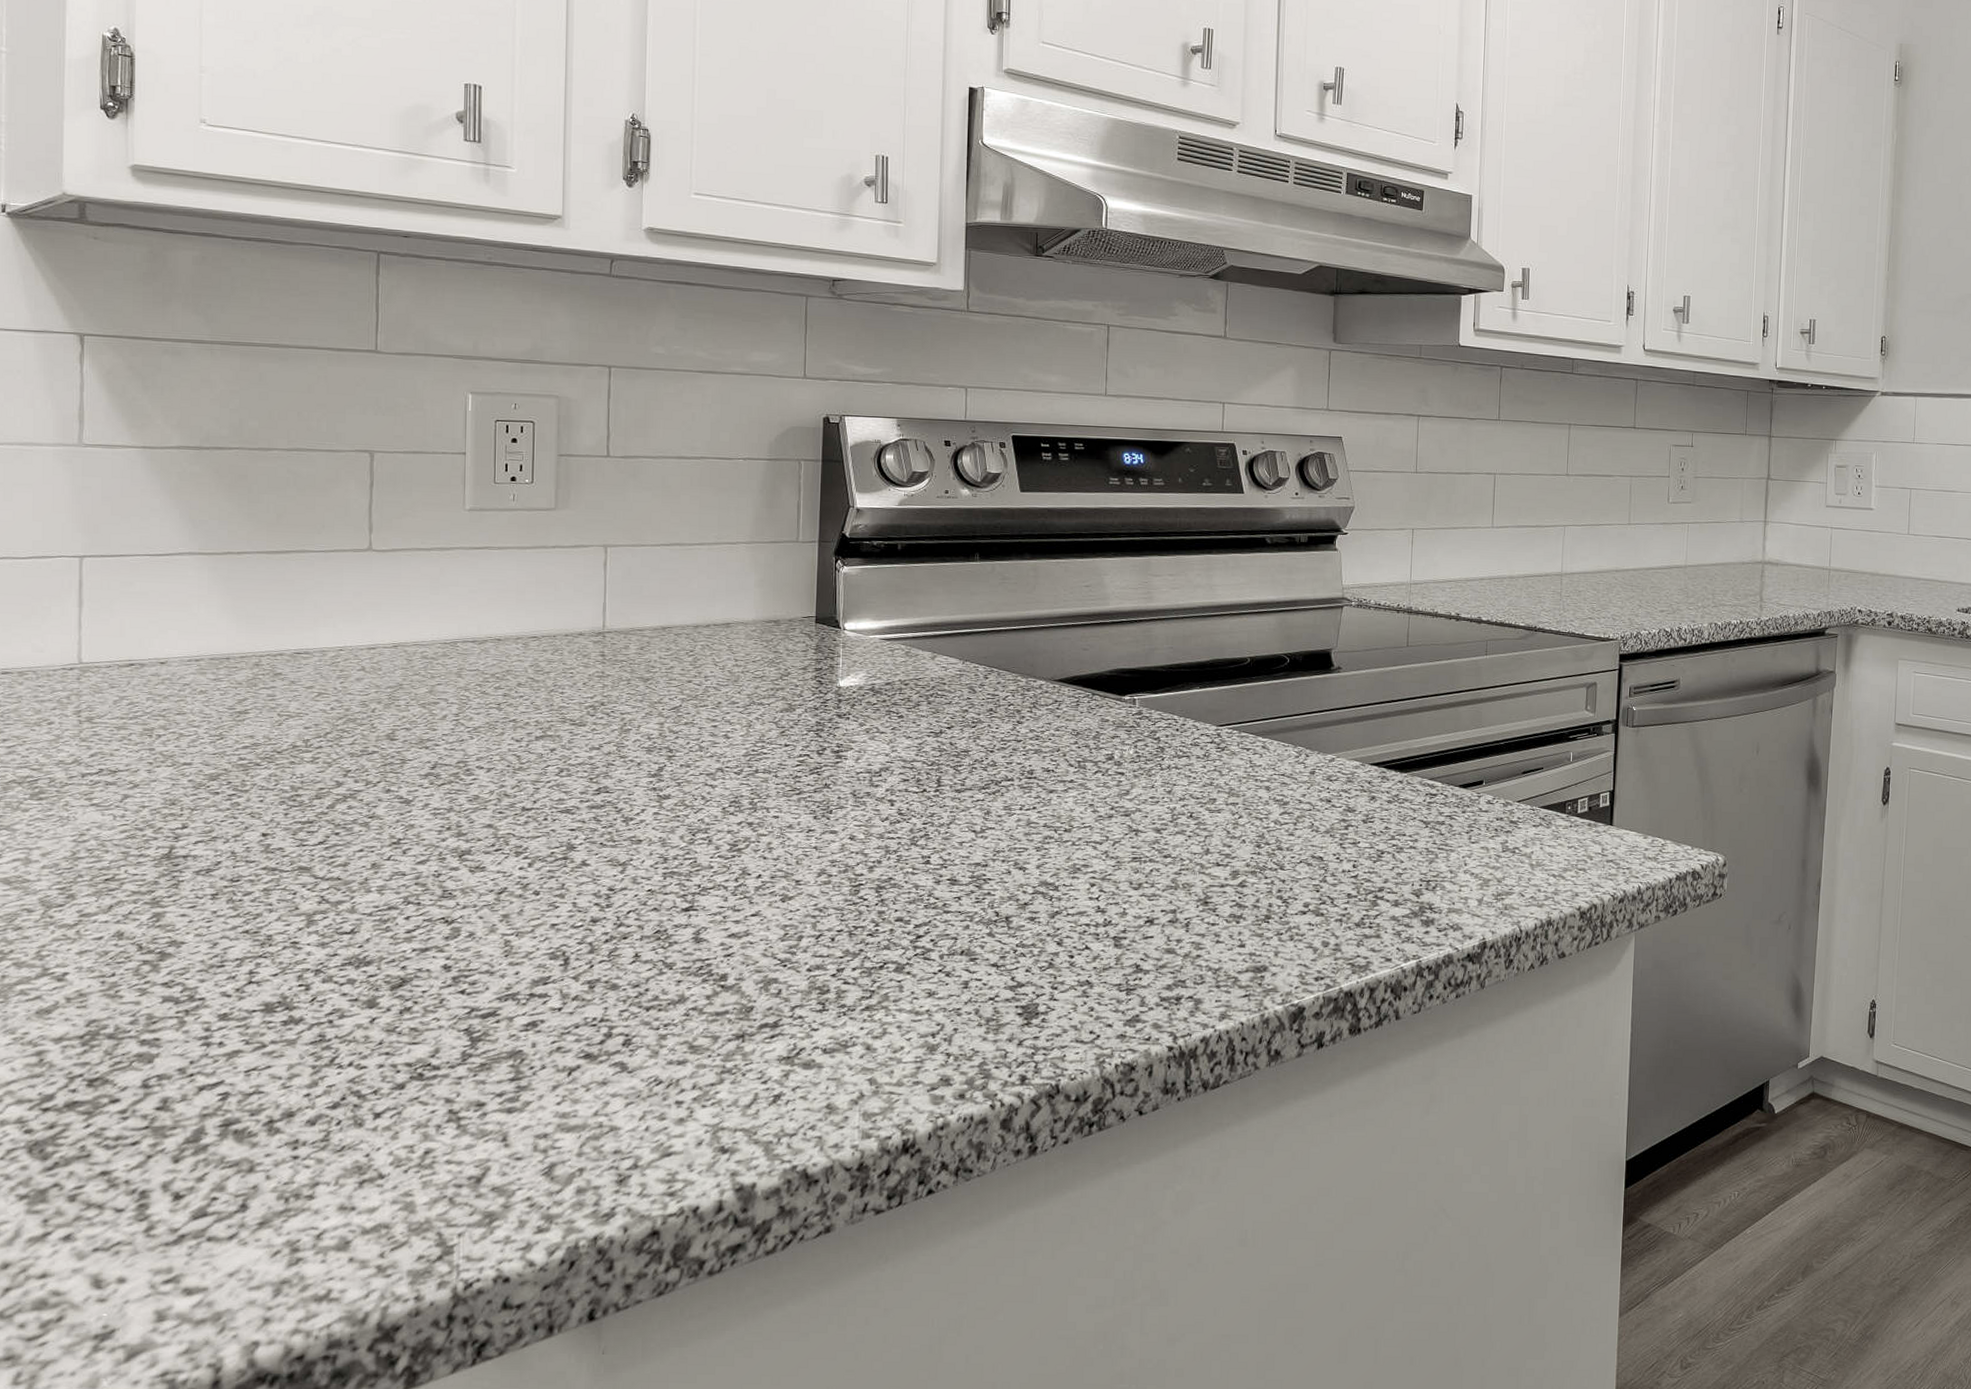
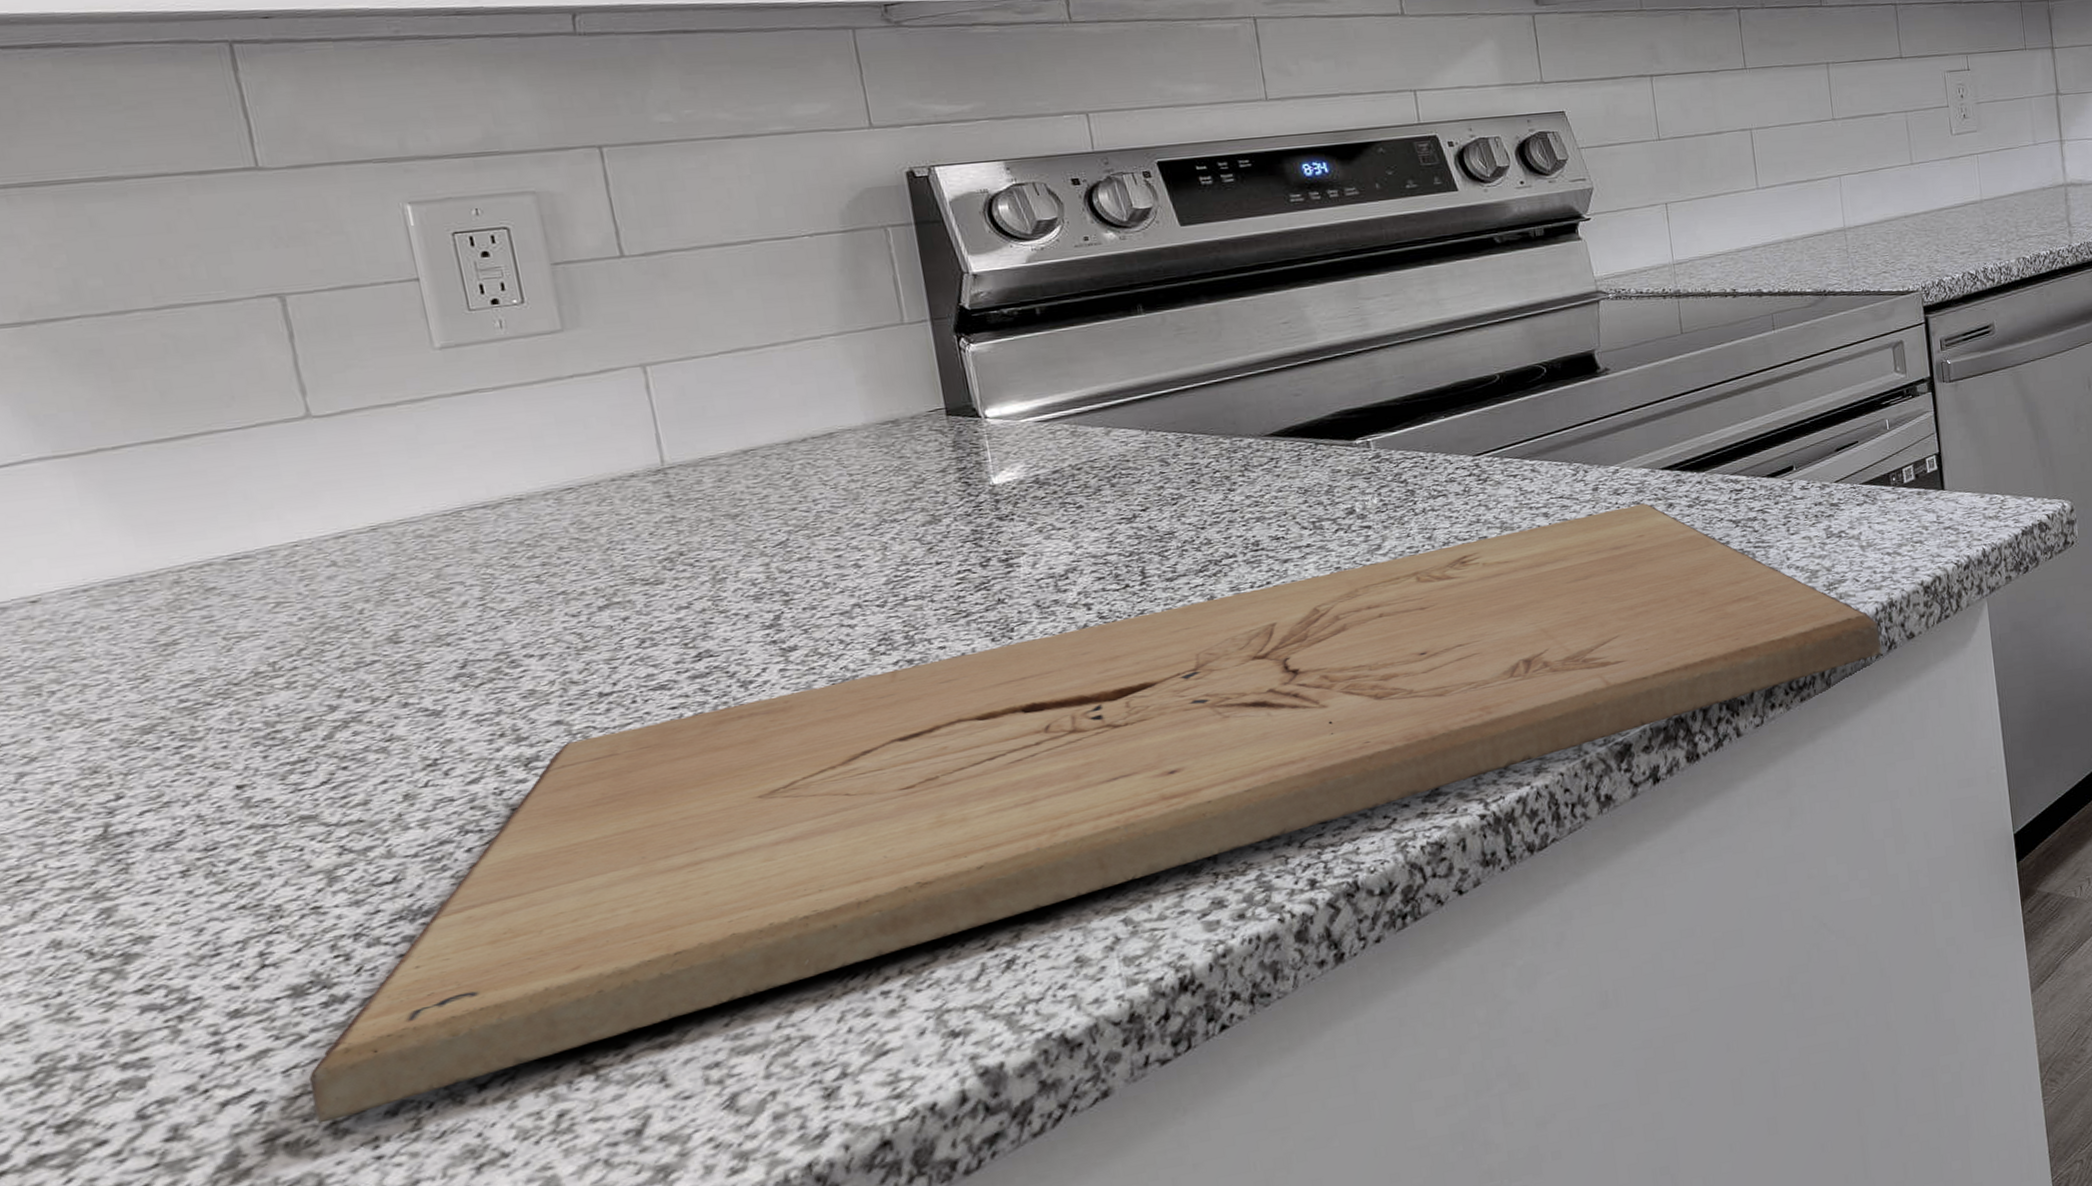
cutting board: none [259,792,1537,1120] -> present [308,503,1885,1124]

